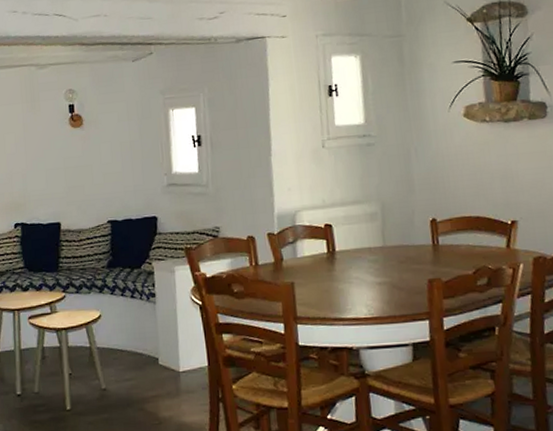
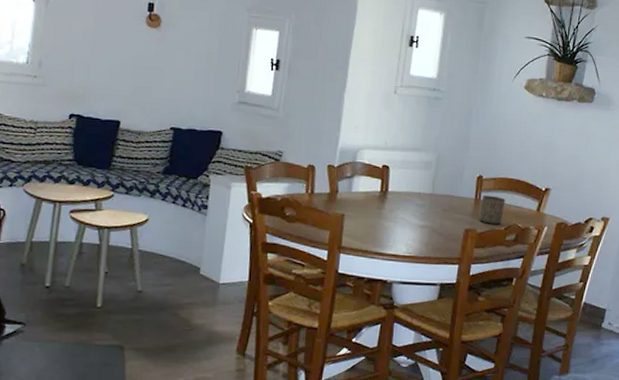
cup: none [440,238,469,270] -> present [479,195,506,225]

